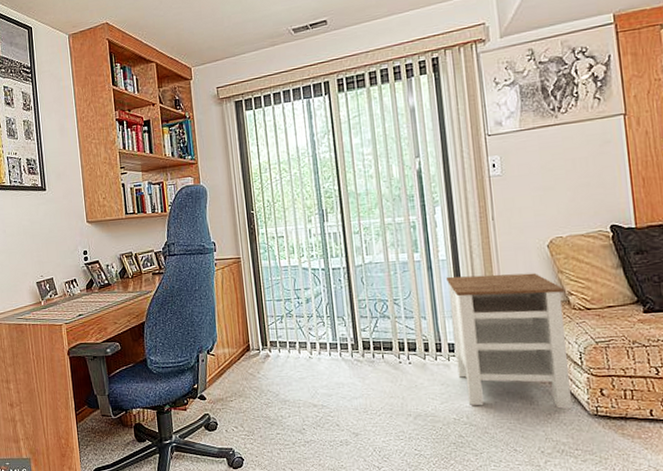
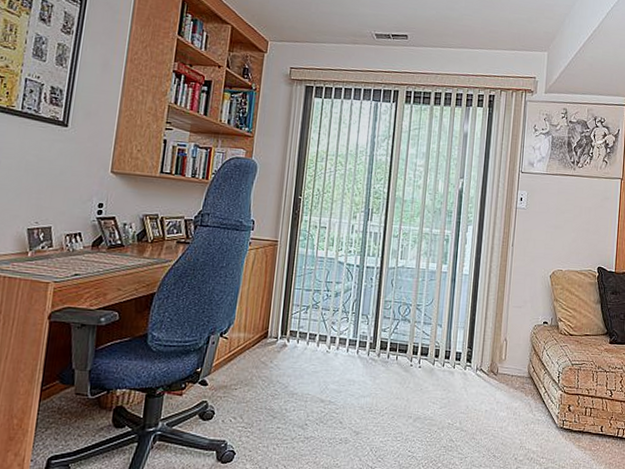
side table: present [447,273,572,409] -> none [459,290,556,421]

